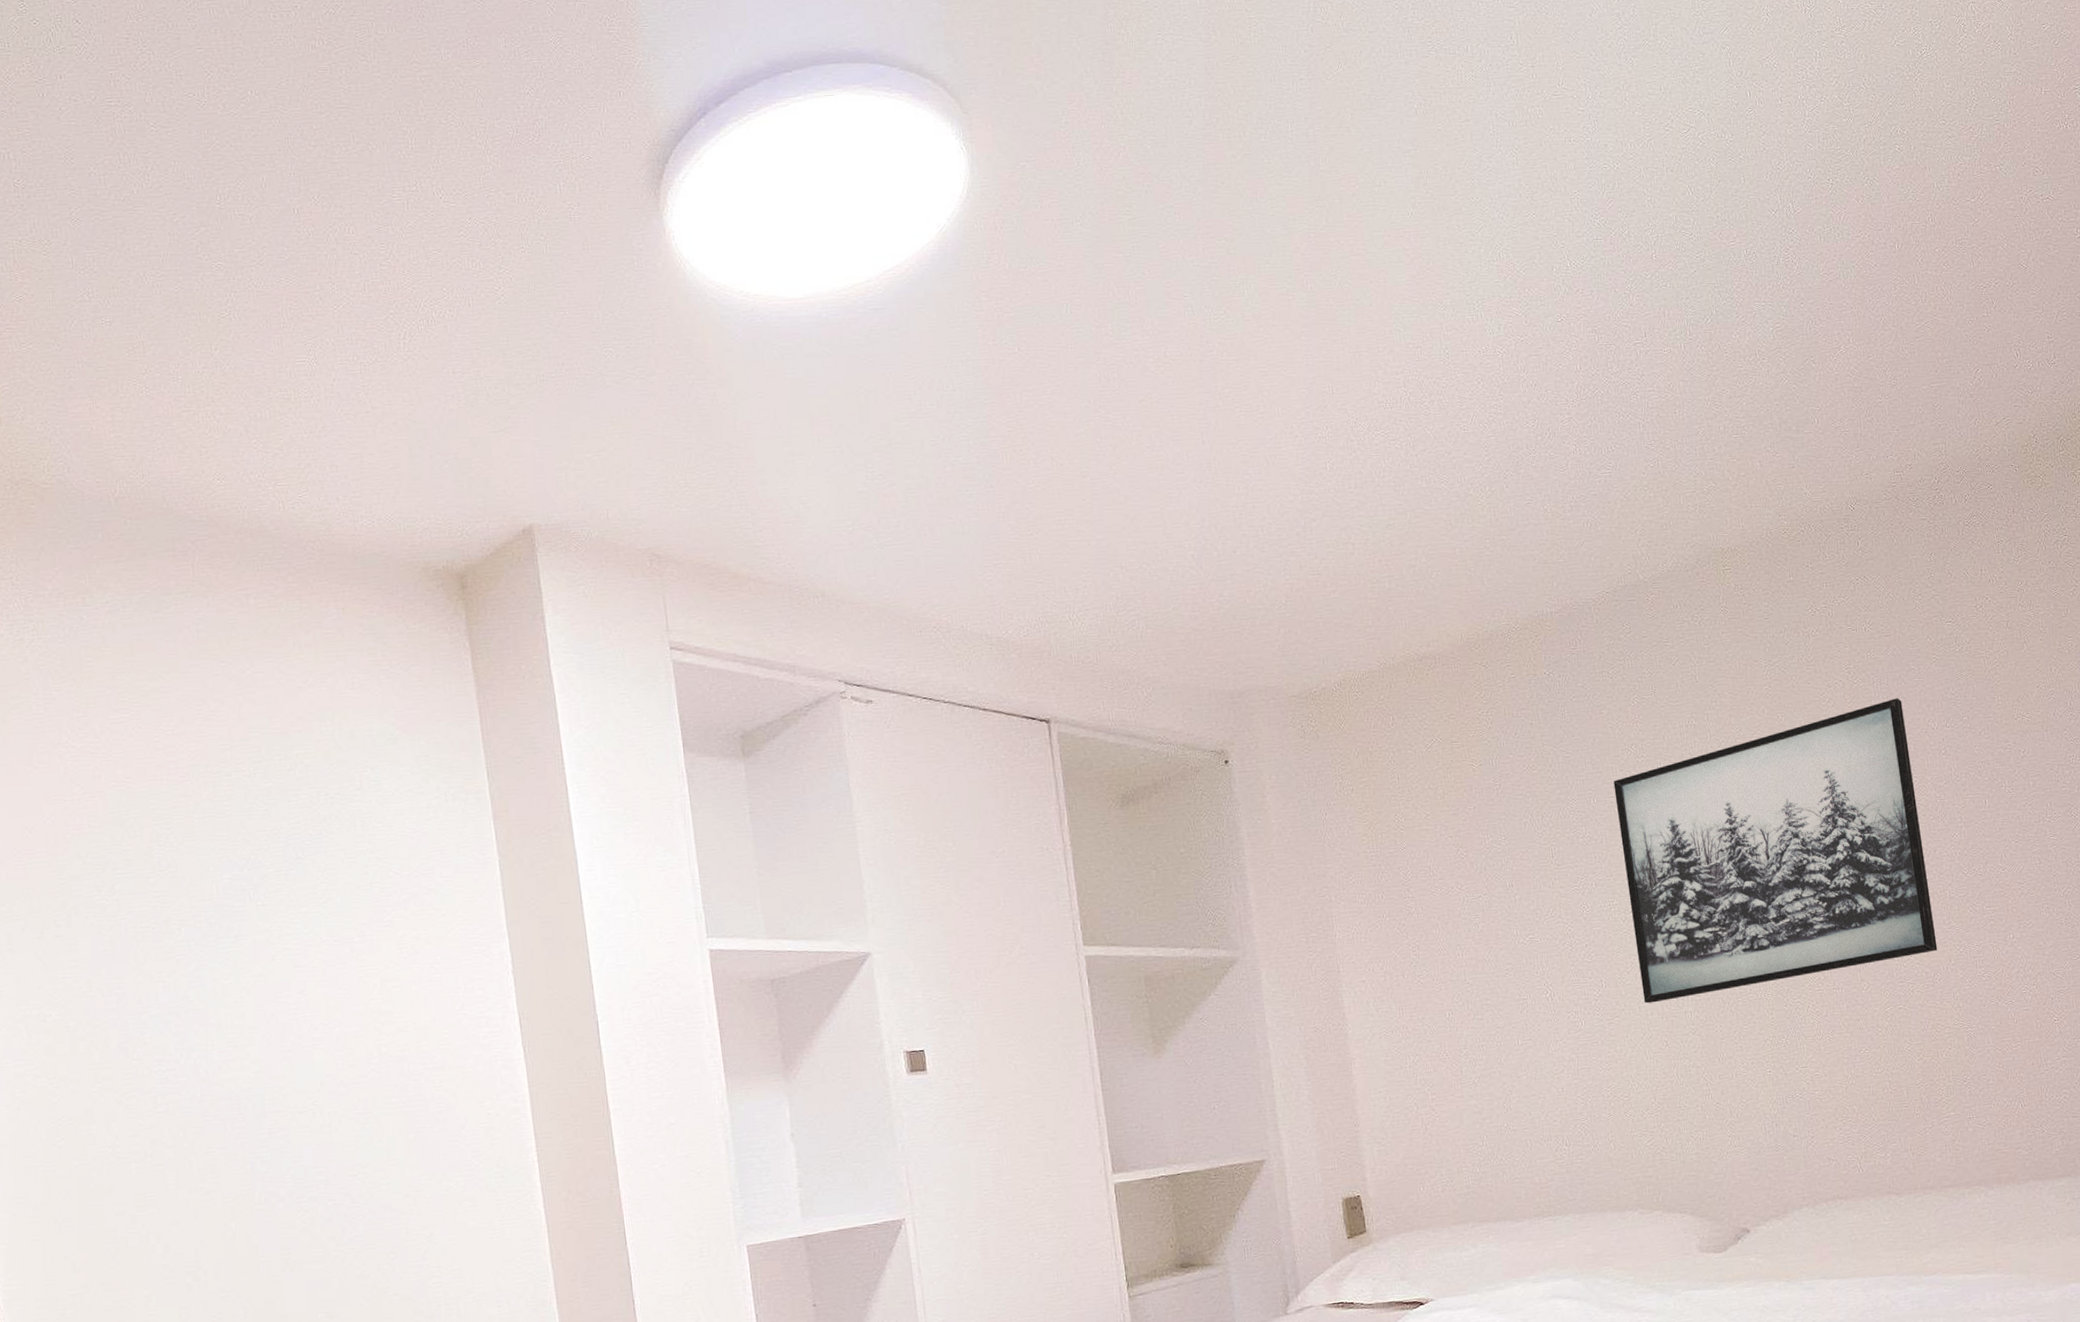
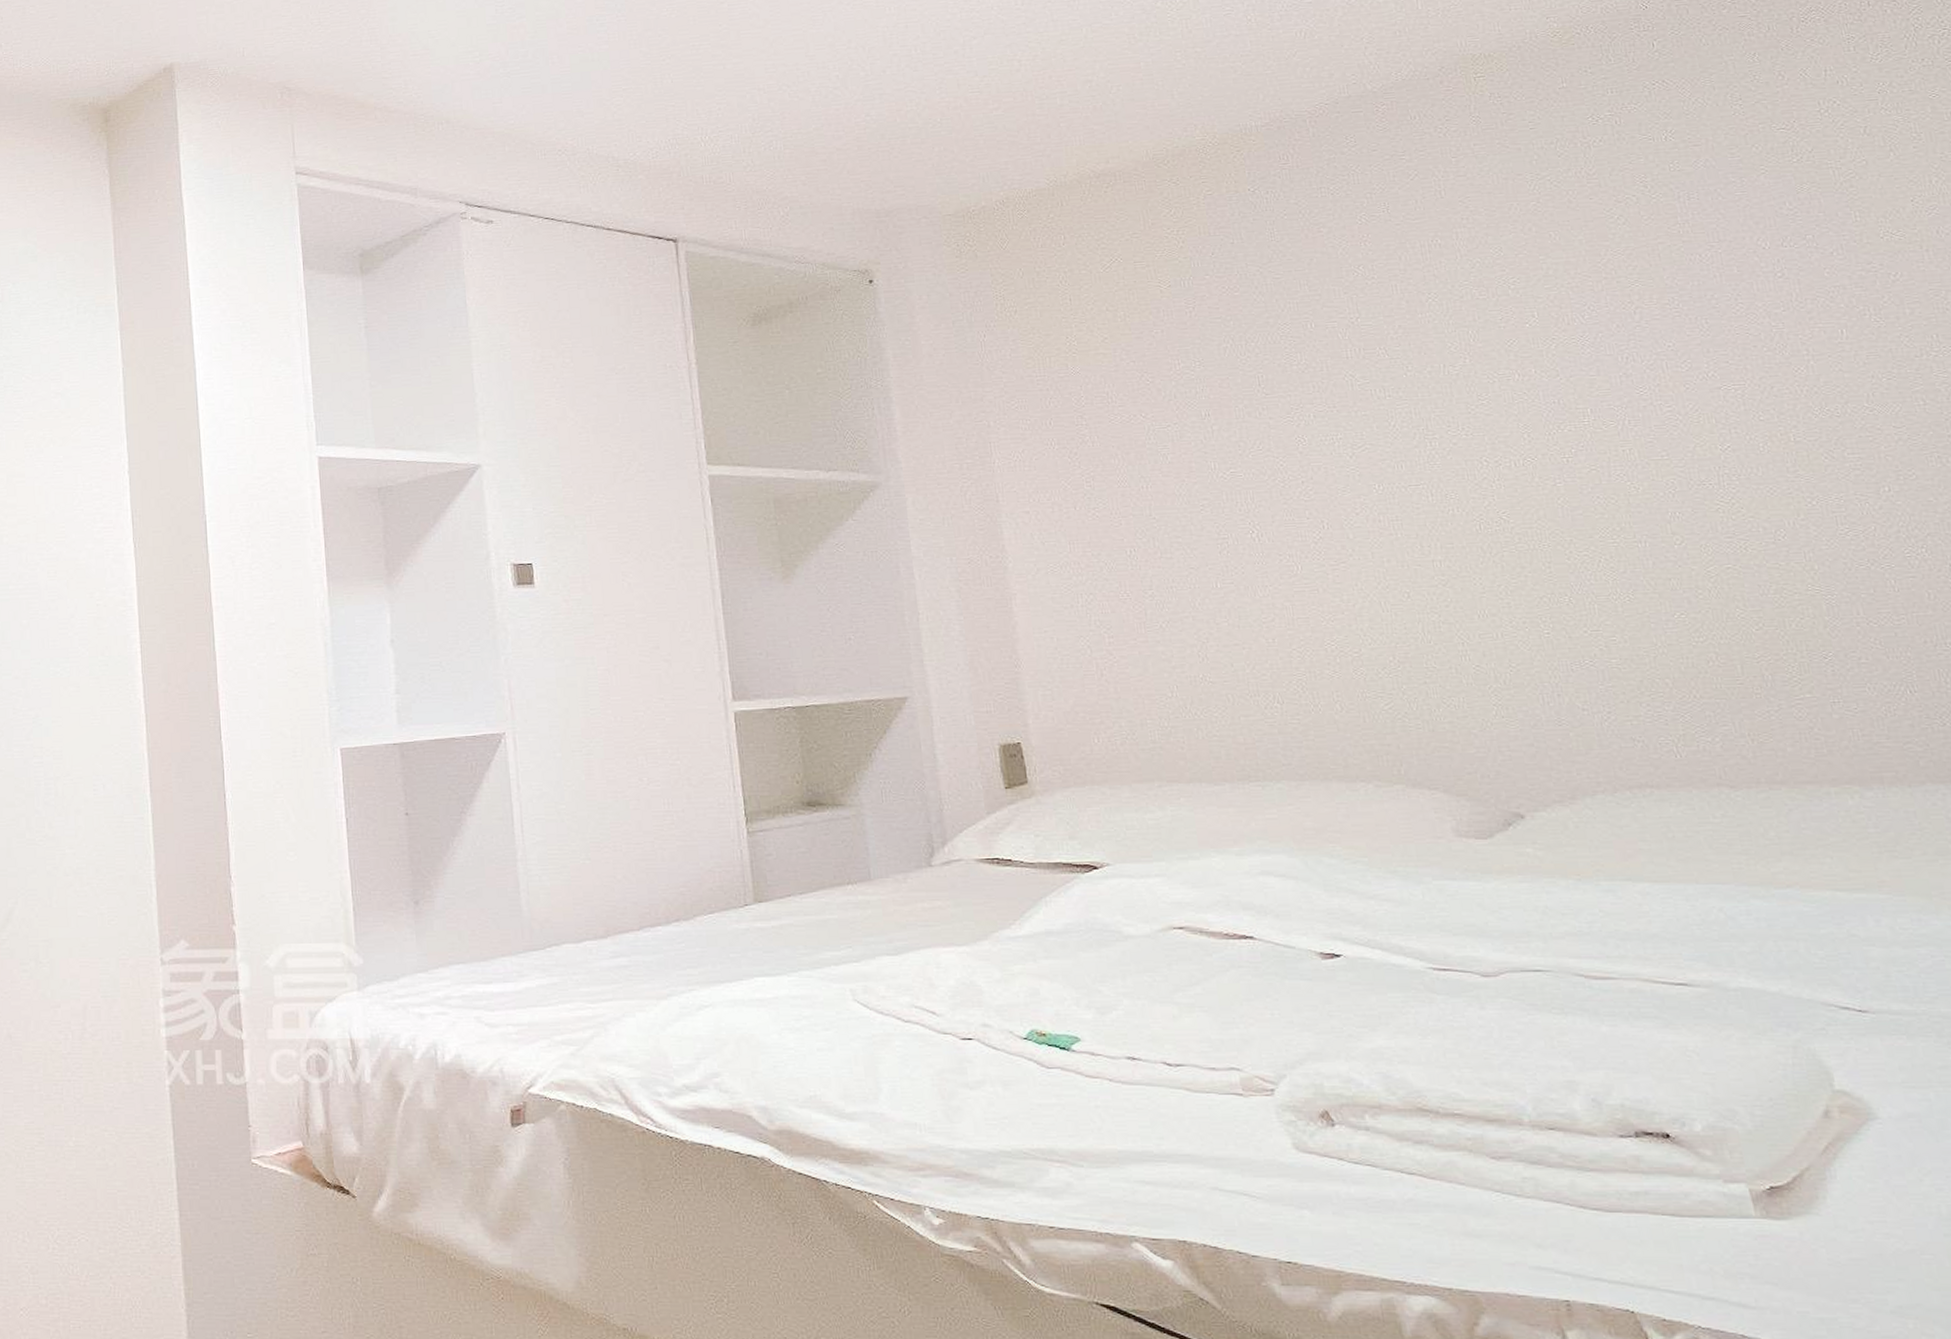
wall art: present [1613,698,1938,1004] -> none [1336,214,1780,549]

